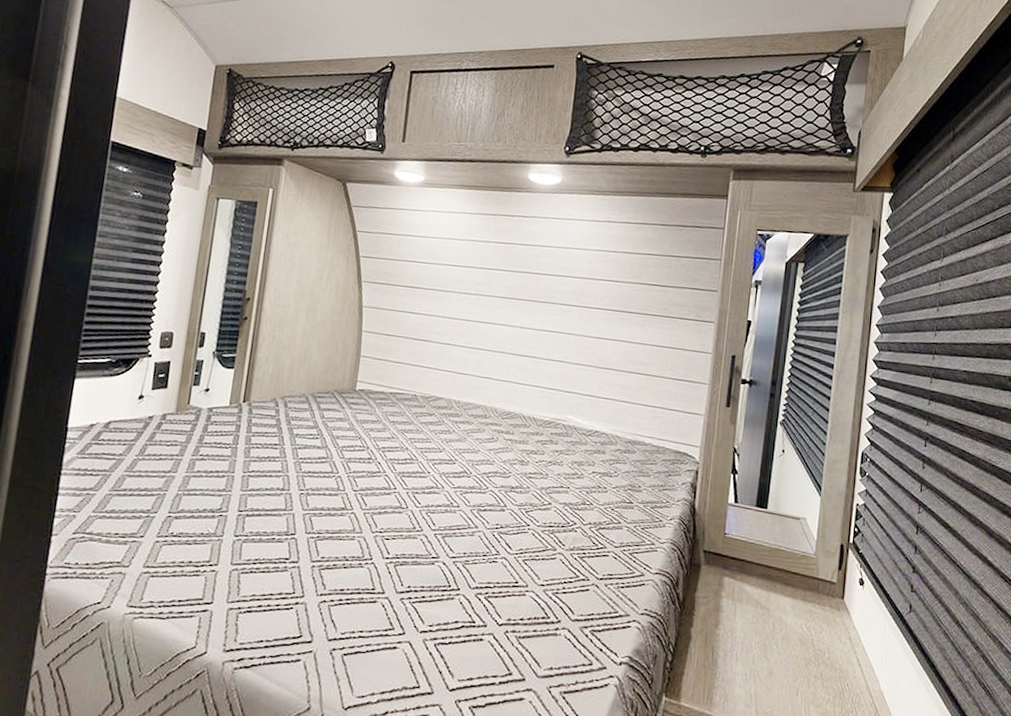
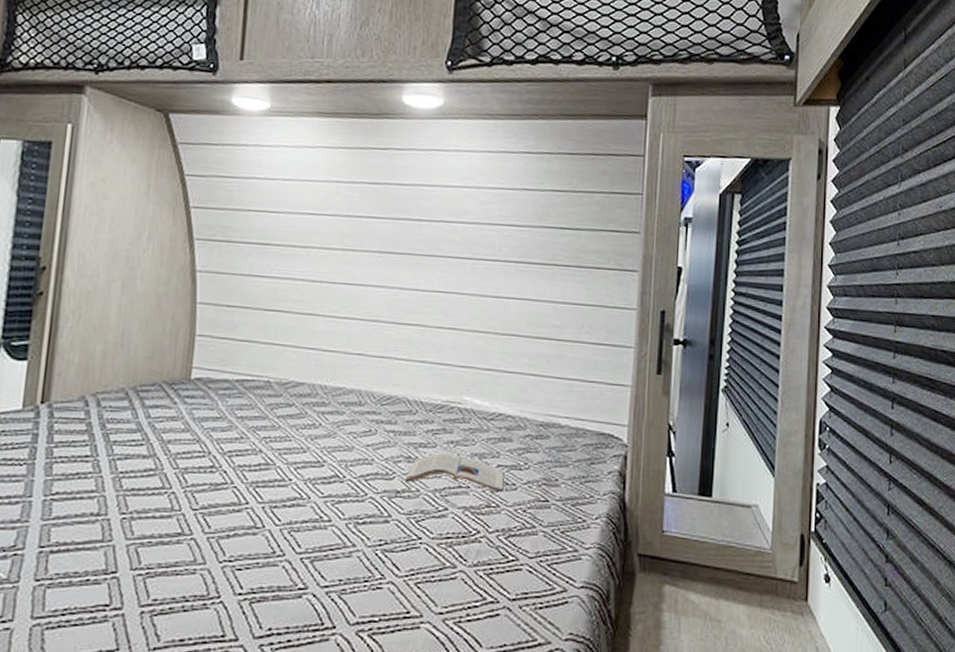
magazine: none [519,458,598,493] -> present [406,451,505,491]

